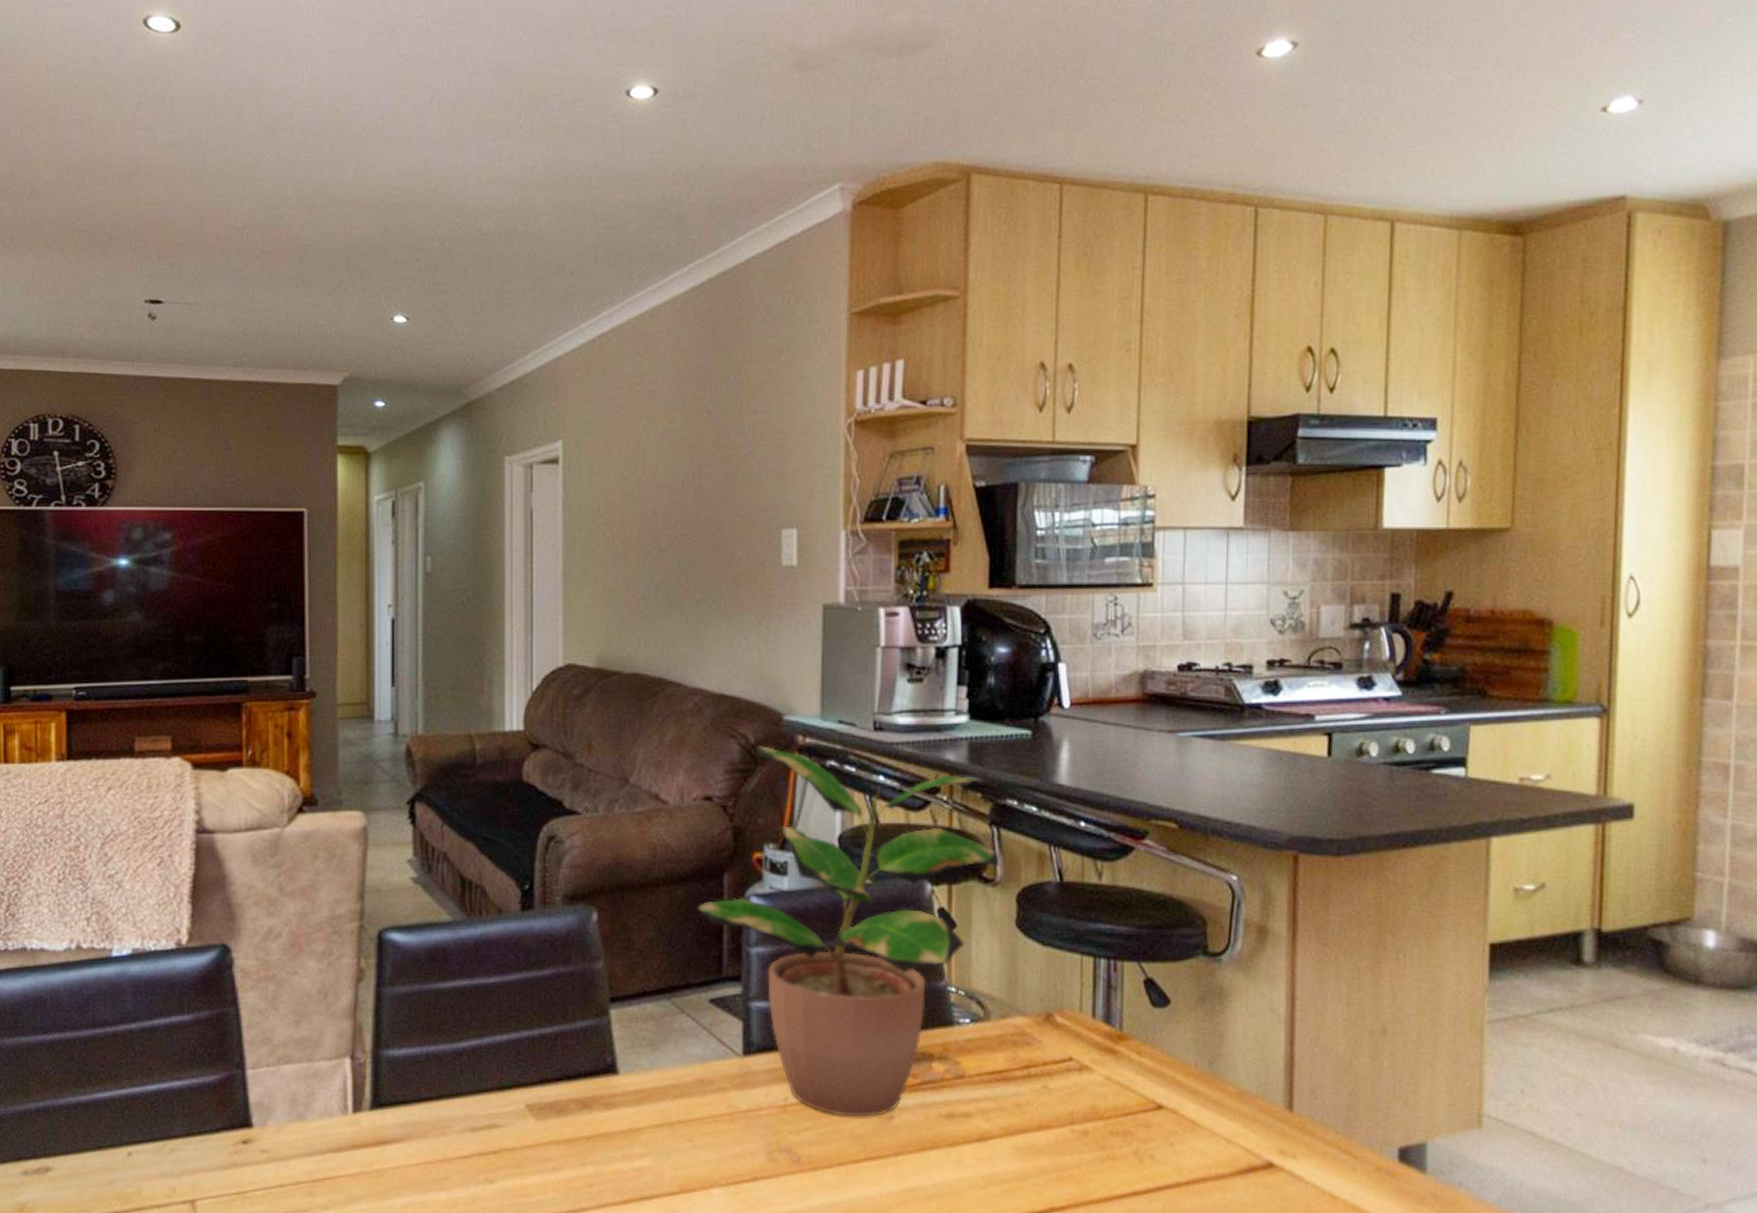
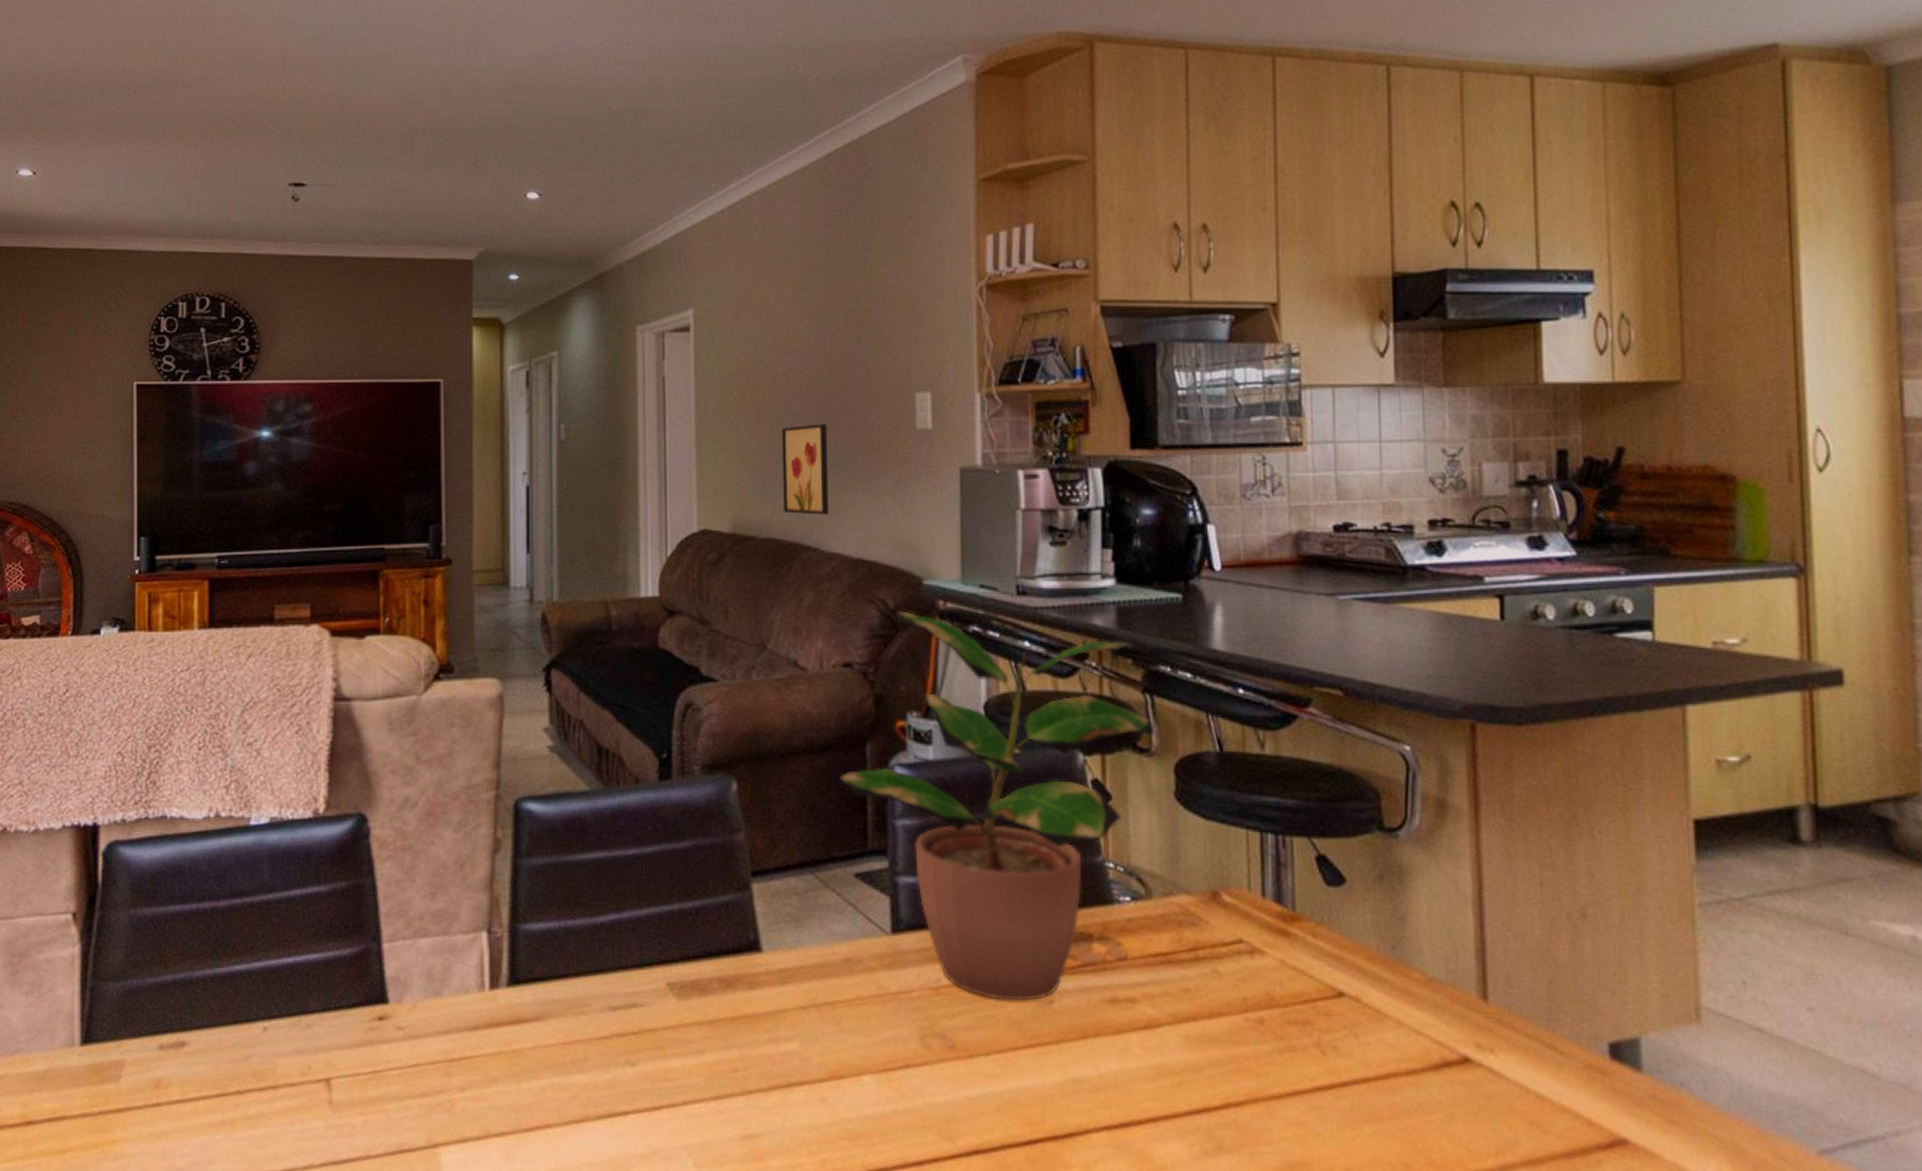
wall art: none [648,559,694,651] -> present [781,423,829,515]

